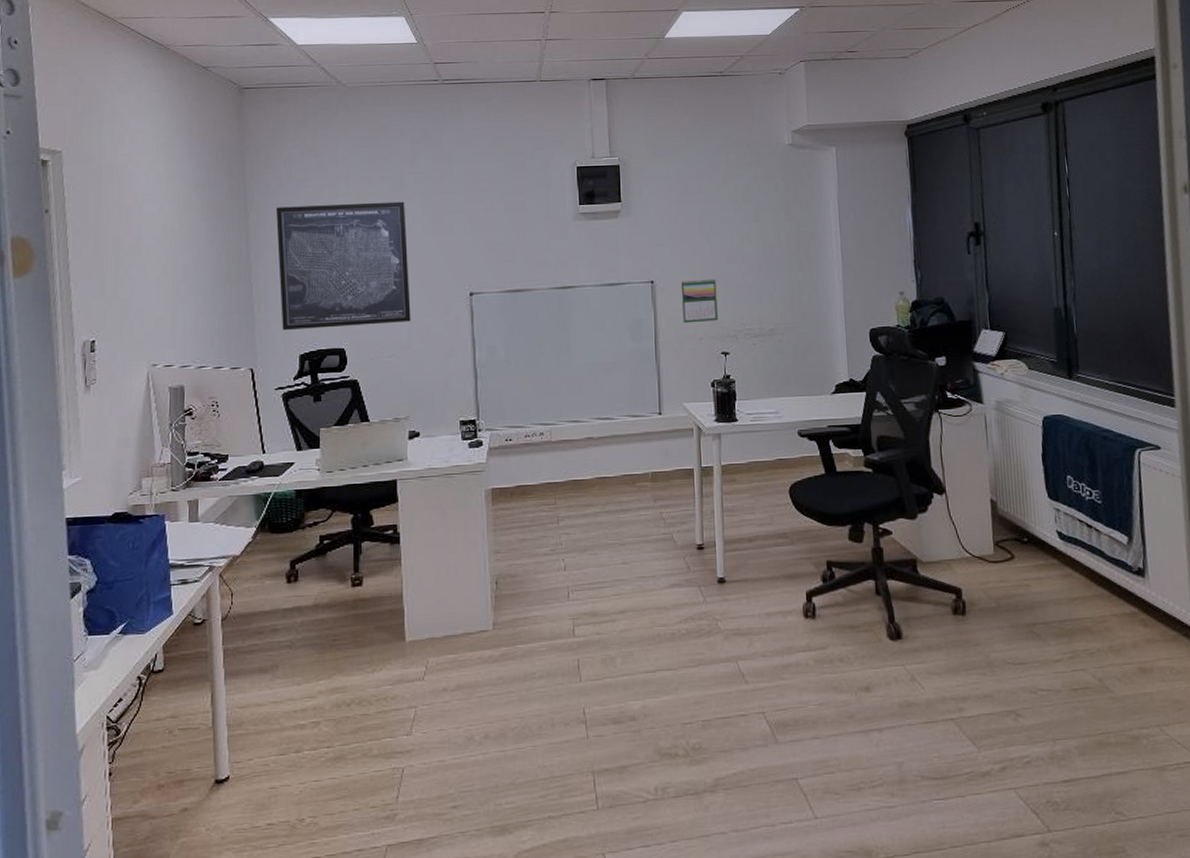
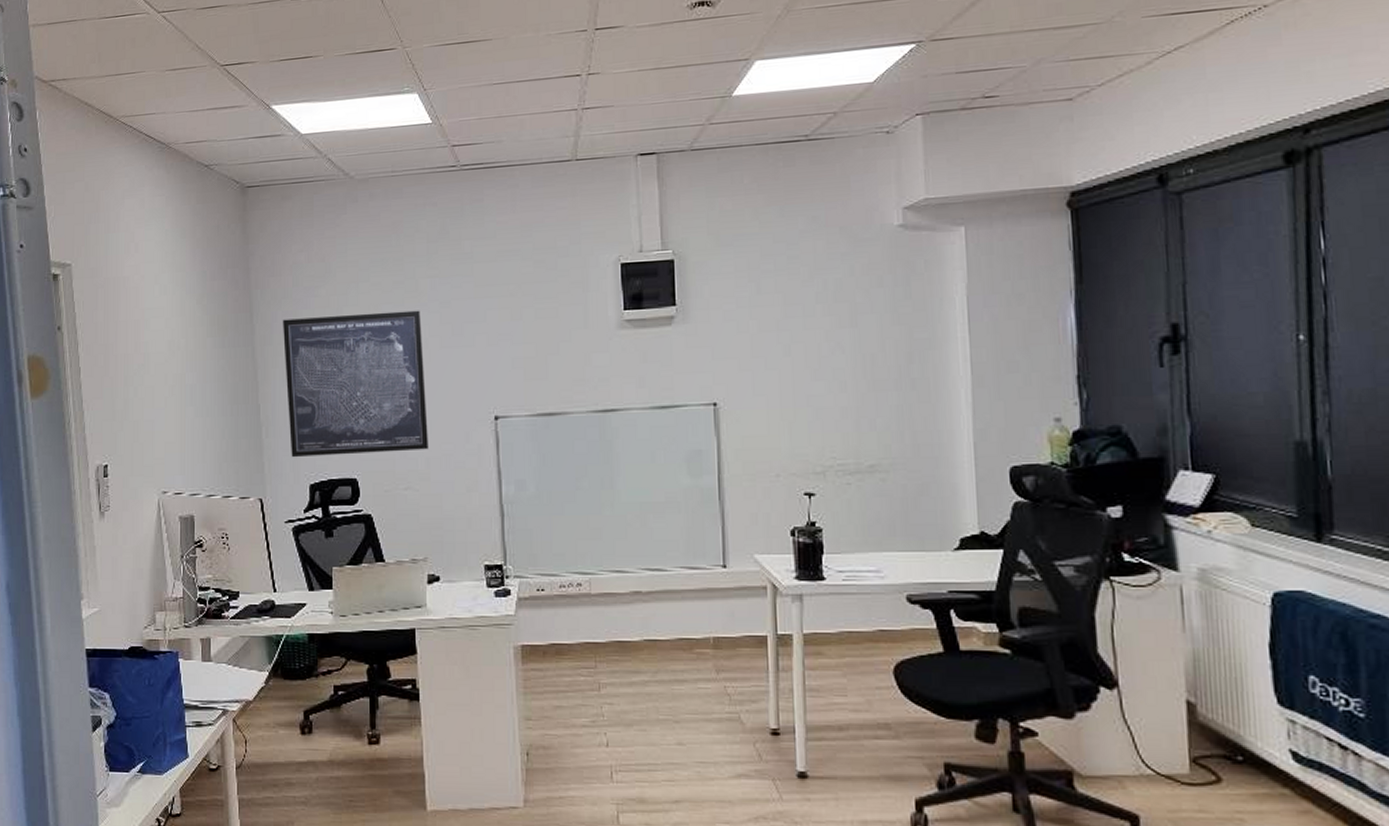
calendar: present [680,278,718,323] -> none [751,400,800,456]

